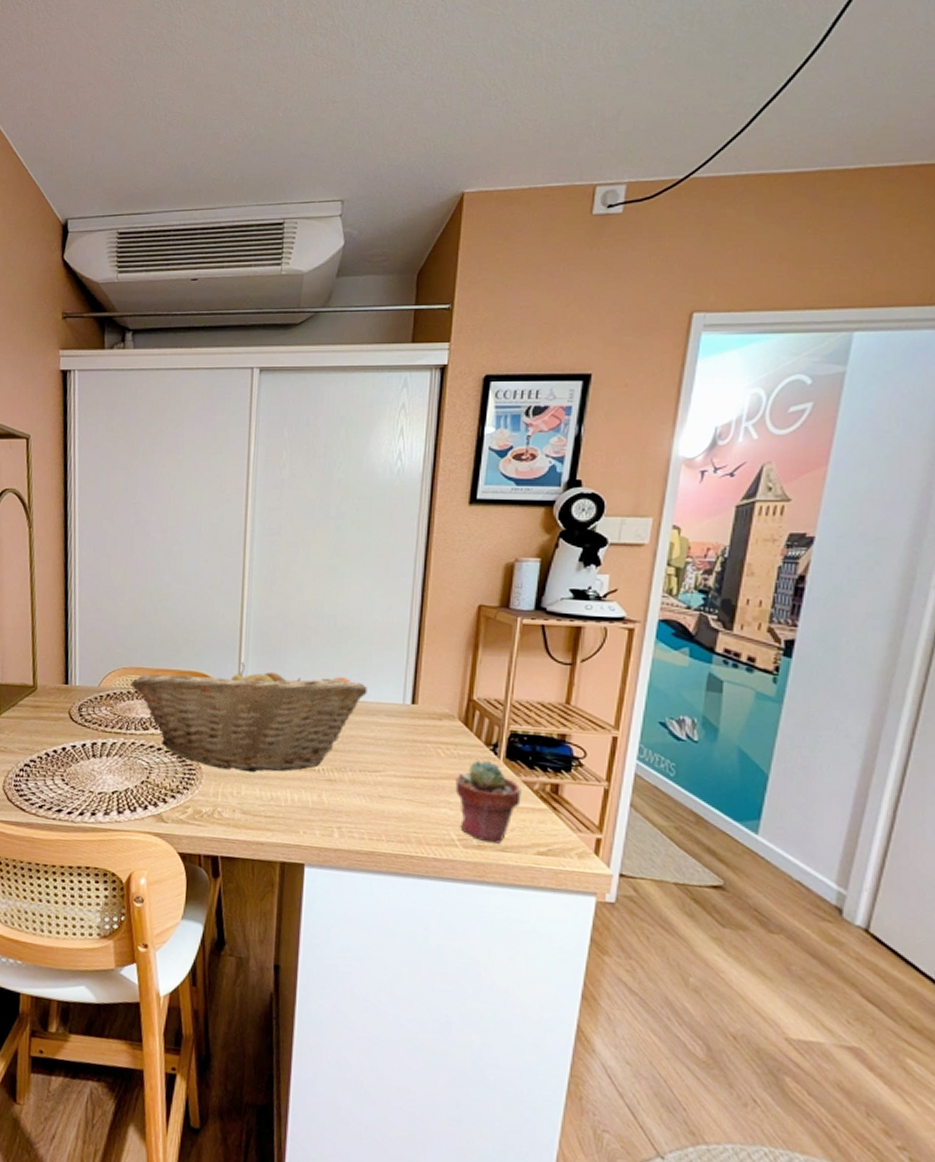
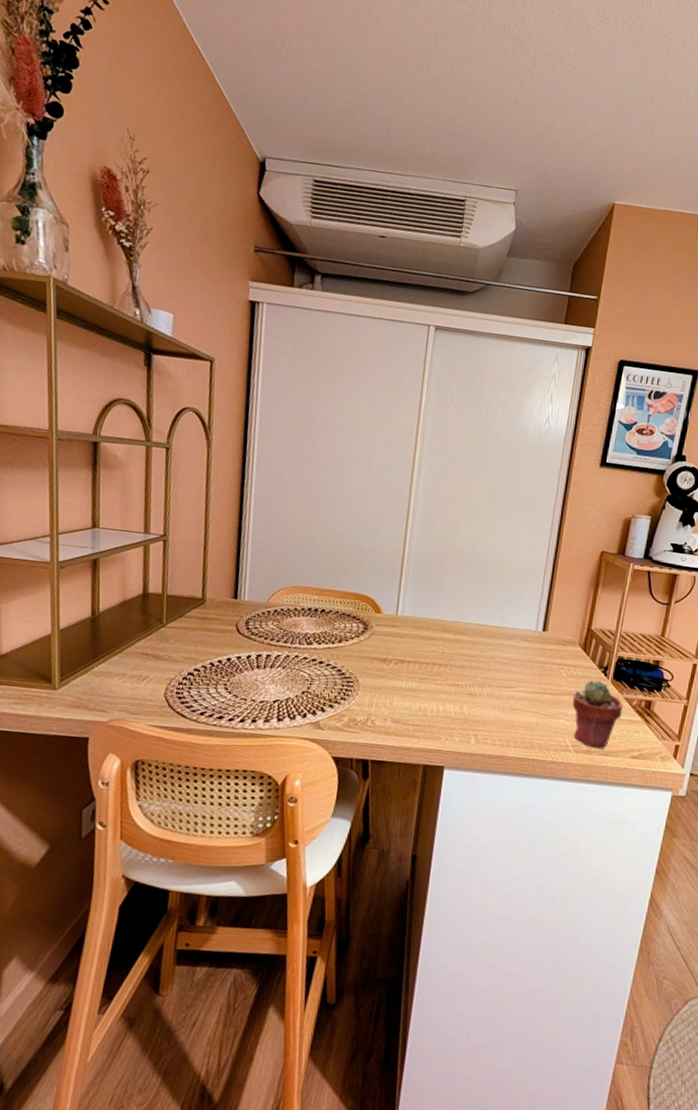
fruit basket: present [130,662,367,773] -> none [298,587,508,686]

